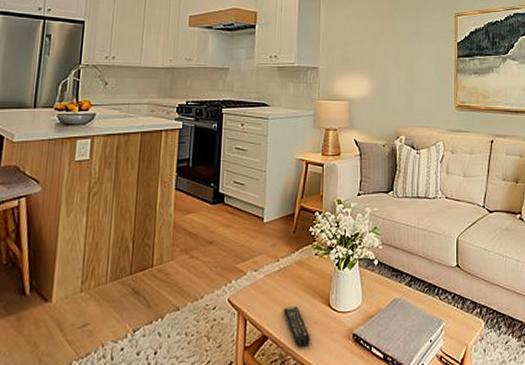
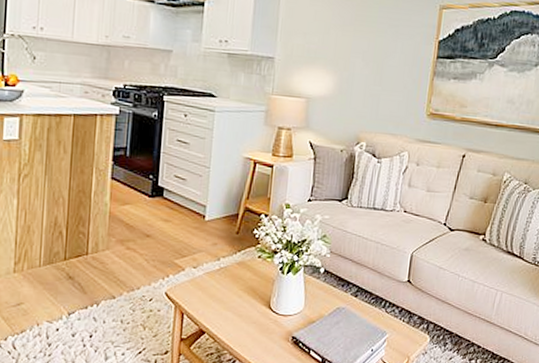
remote control: present [283,306,310,348] -> none [222,305,248,345]

